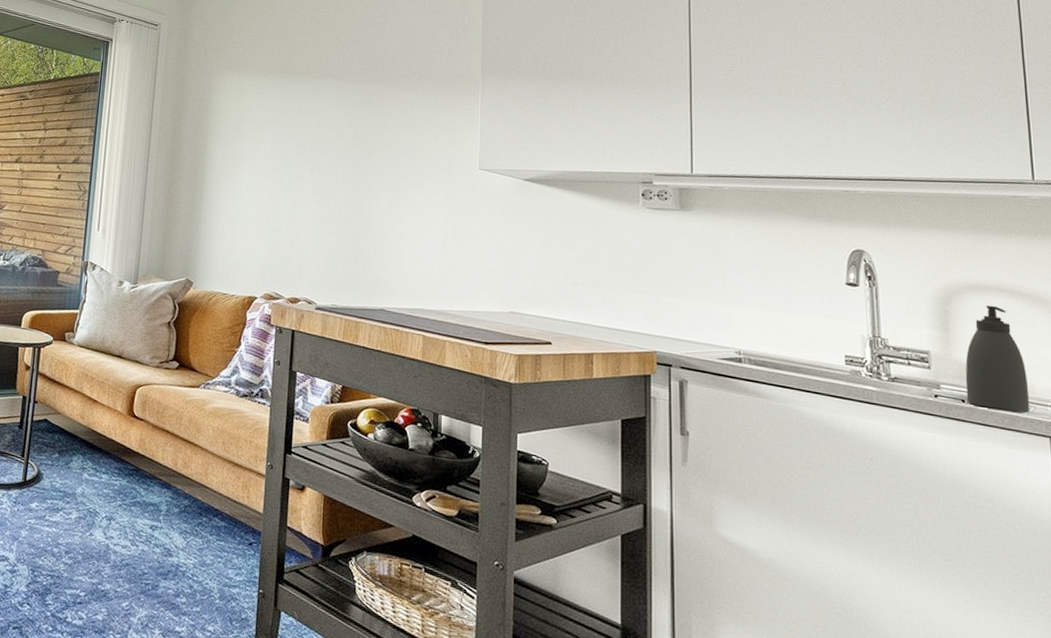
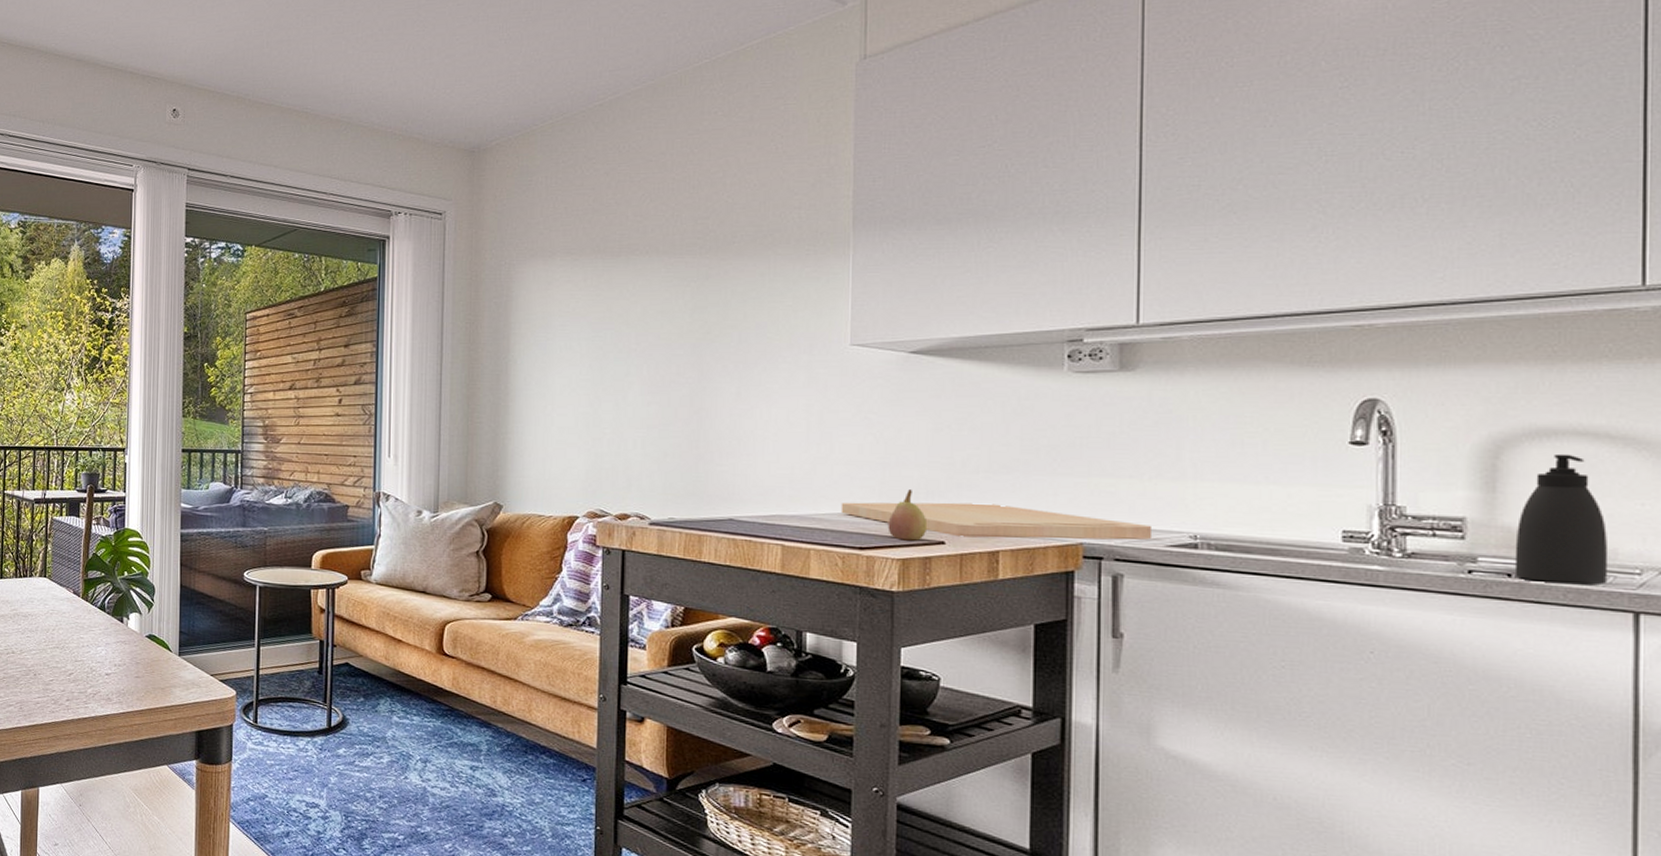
cutting board: none [470,302,708,352] -> present [840,502,1153,540]
fruit: none [507,294,538,341] -> present [888,488,928,542]

